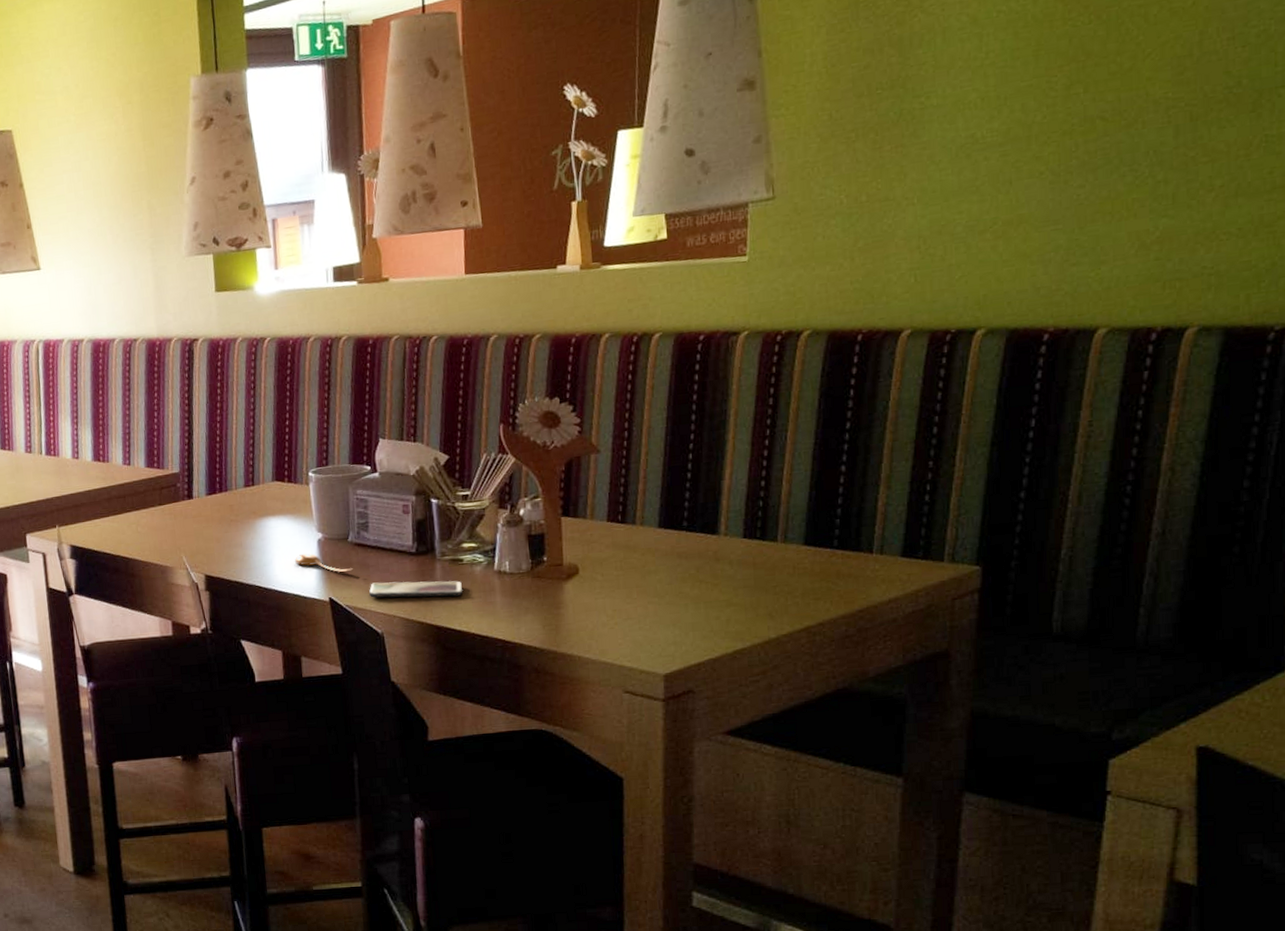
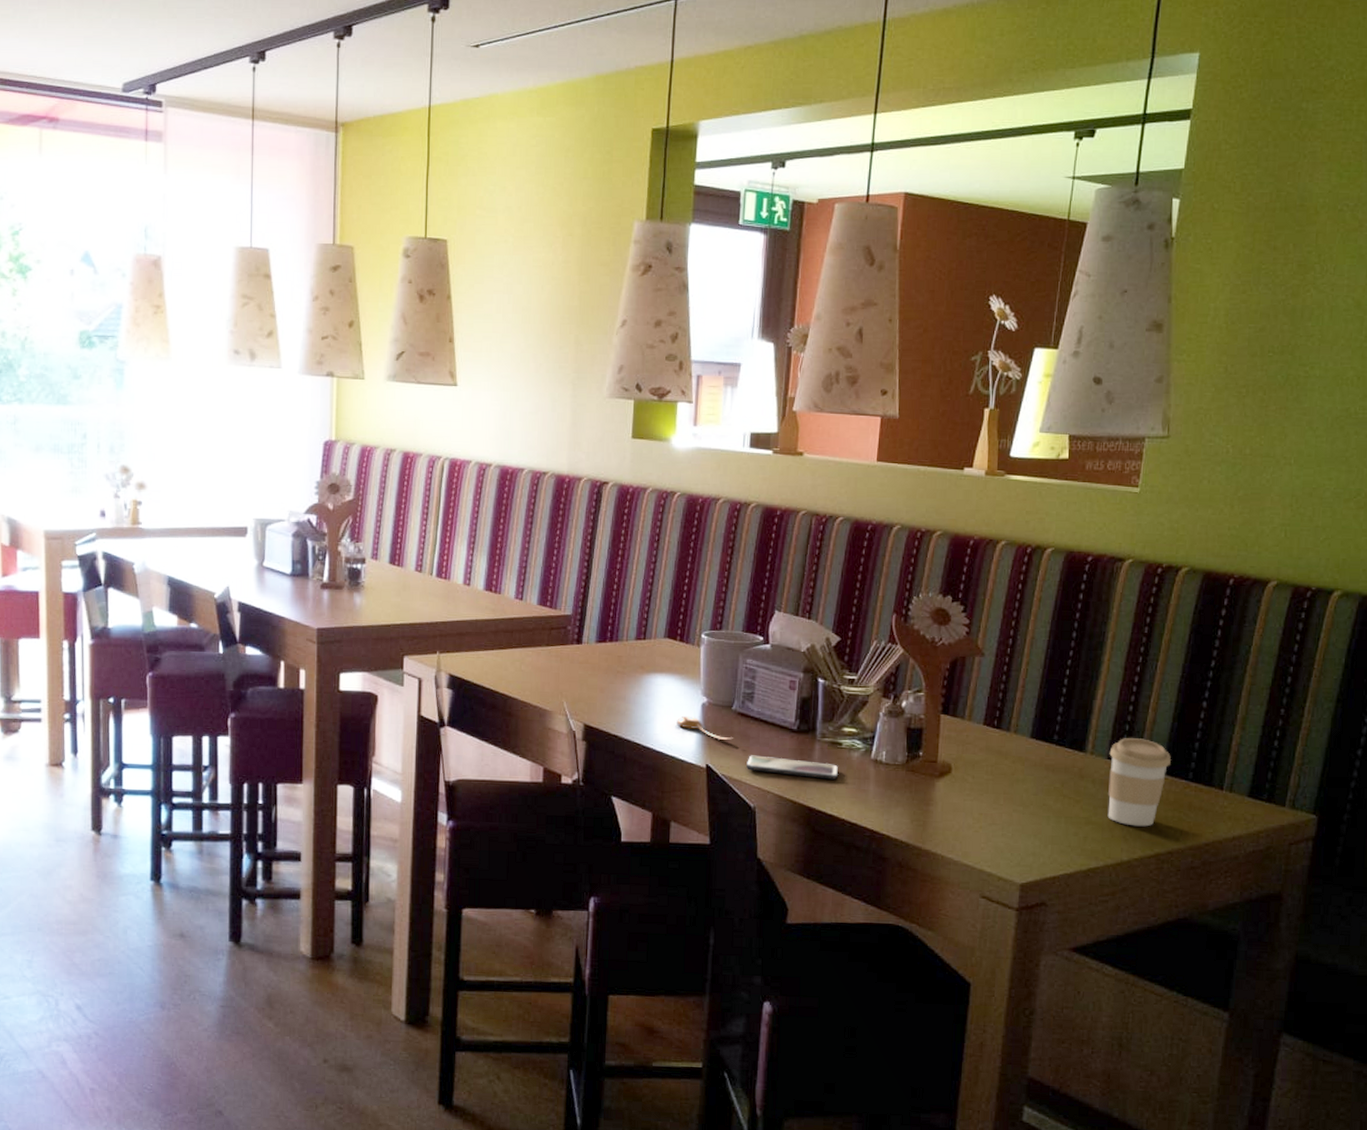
coffee cup: none [744,512,813,602] -> present [1107,738,1172,827]

